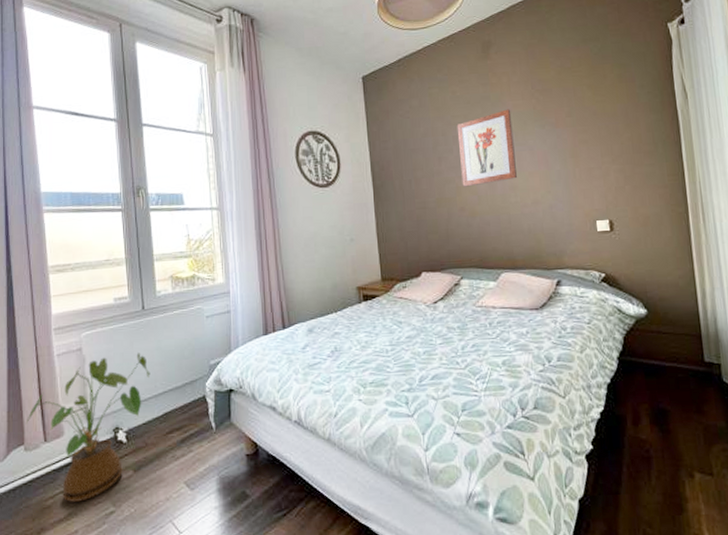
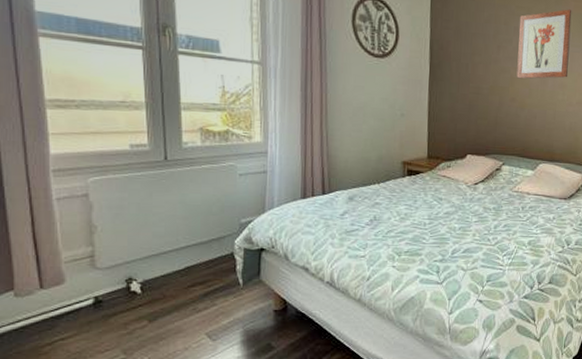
house plant: present [25,353,151,502] -> none [15,204,172,349]

